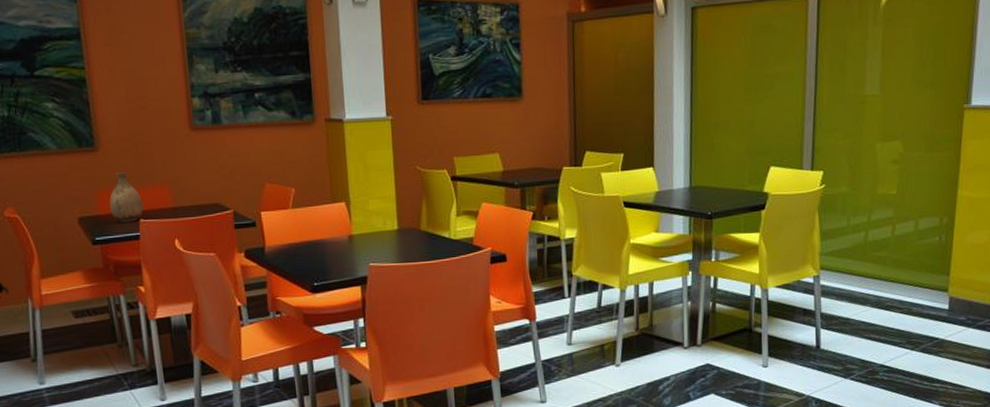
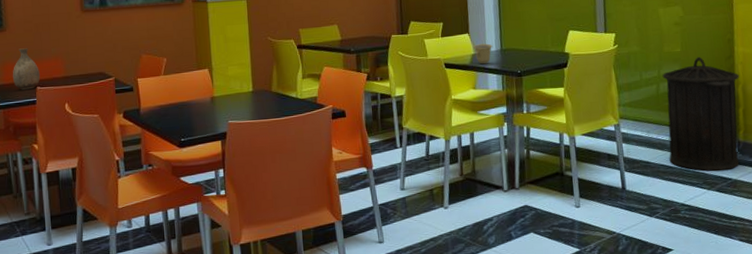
cup: none [658,179,681,204] -> present [473,43,493,65]
trash can: none [871,201,959,330] -> present [662,57,739,171]

